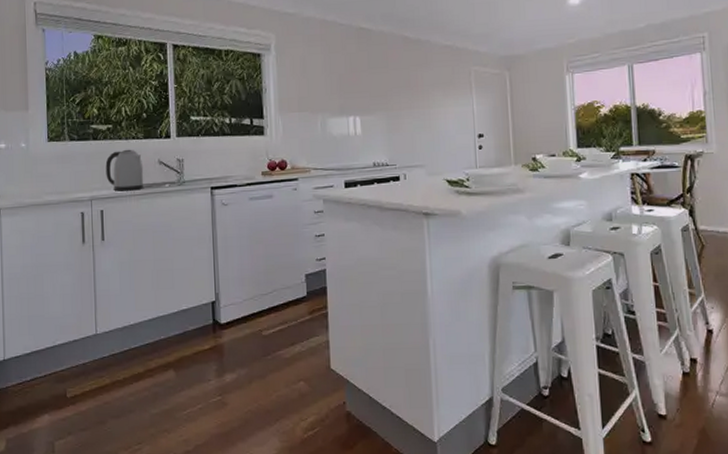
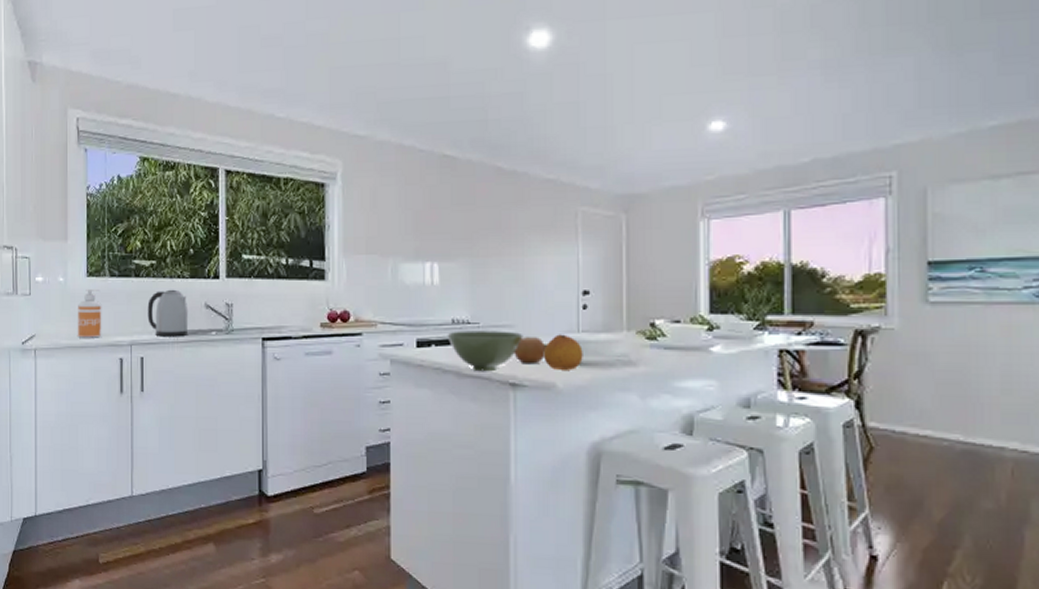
soap dispenser: none [39,152,64,197] -> present [77,288,102,338]
bowl: none [370,170,433,205] -> present [447,331,523,372]
fruit: none [425,174,452,197] -> present [514,337,546,365]
fruit: none [449,170,481,200] -> present [543,334,583,370]

